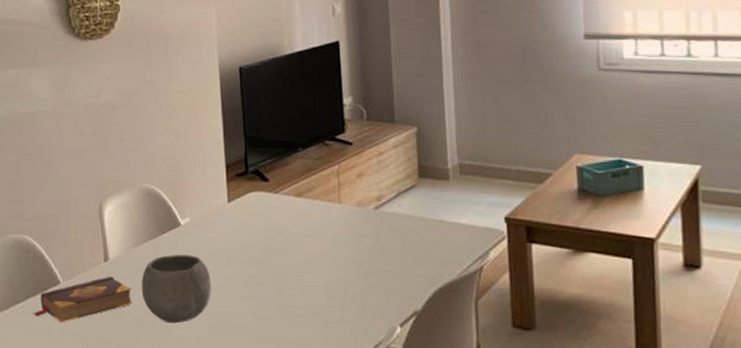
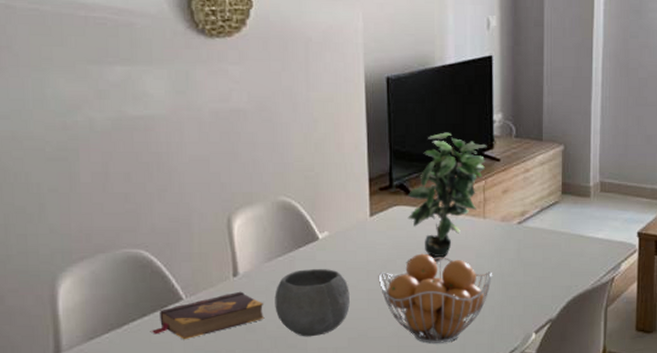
fruit basket: none [238,240,351,334] -> present [379,253,492,344]
potted plant: none [264,117,339,244] -> present [407,132,487,258]

